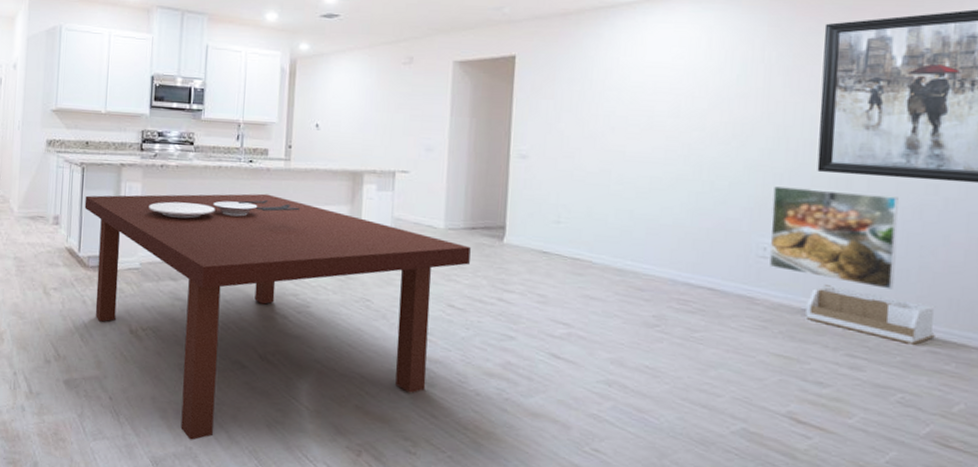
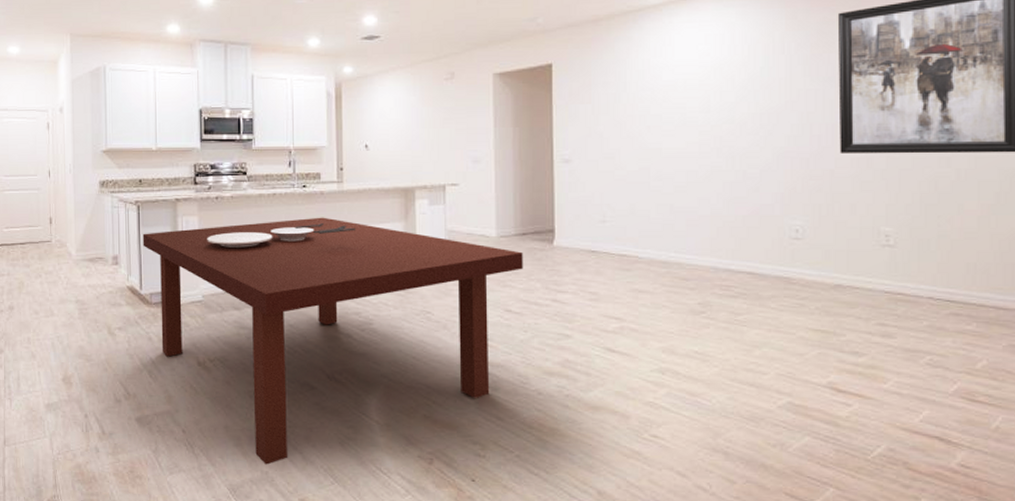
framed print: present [769,186,899,290] -> none [801,170,916,259]
storage bin: present [805,285,936,346] -> none [838,260,956,310]

